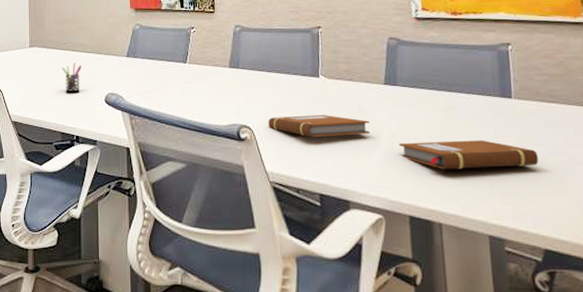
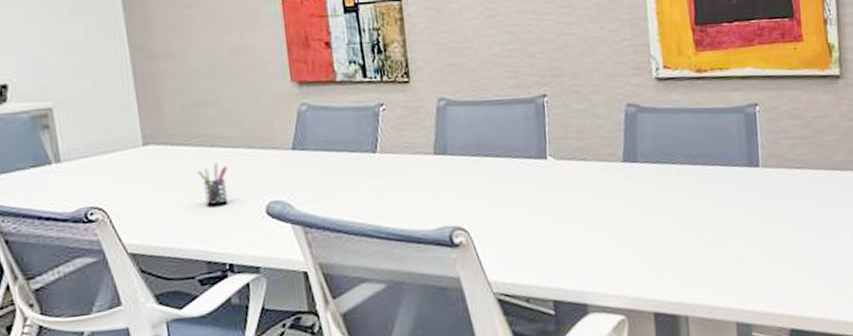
notebook: present [268,114,370,138] -> none [487,204,608,234]
notebook: present [398,140,538,170] -> none [640,217,785,256]

